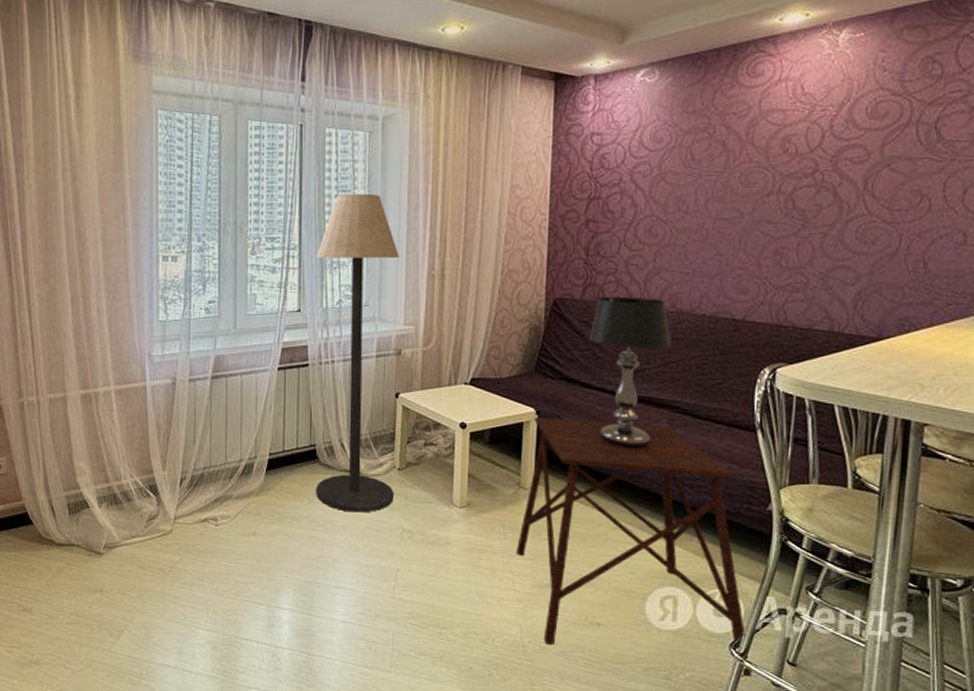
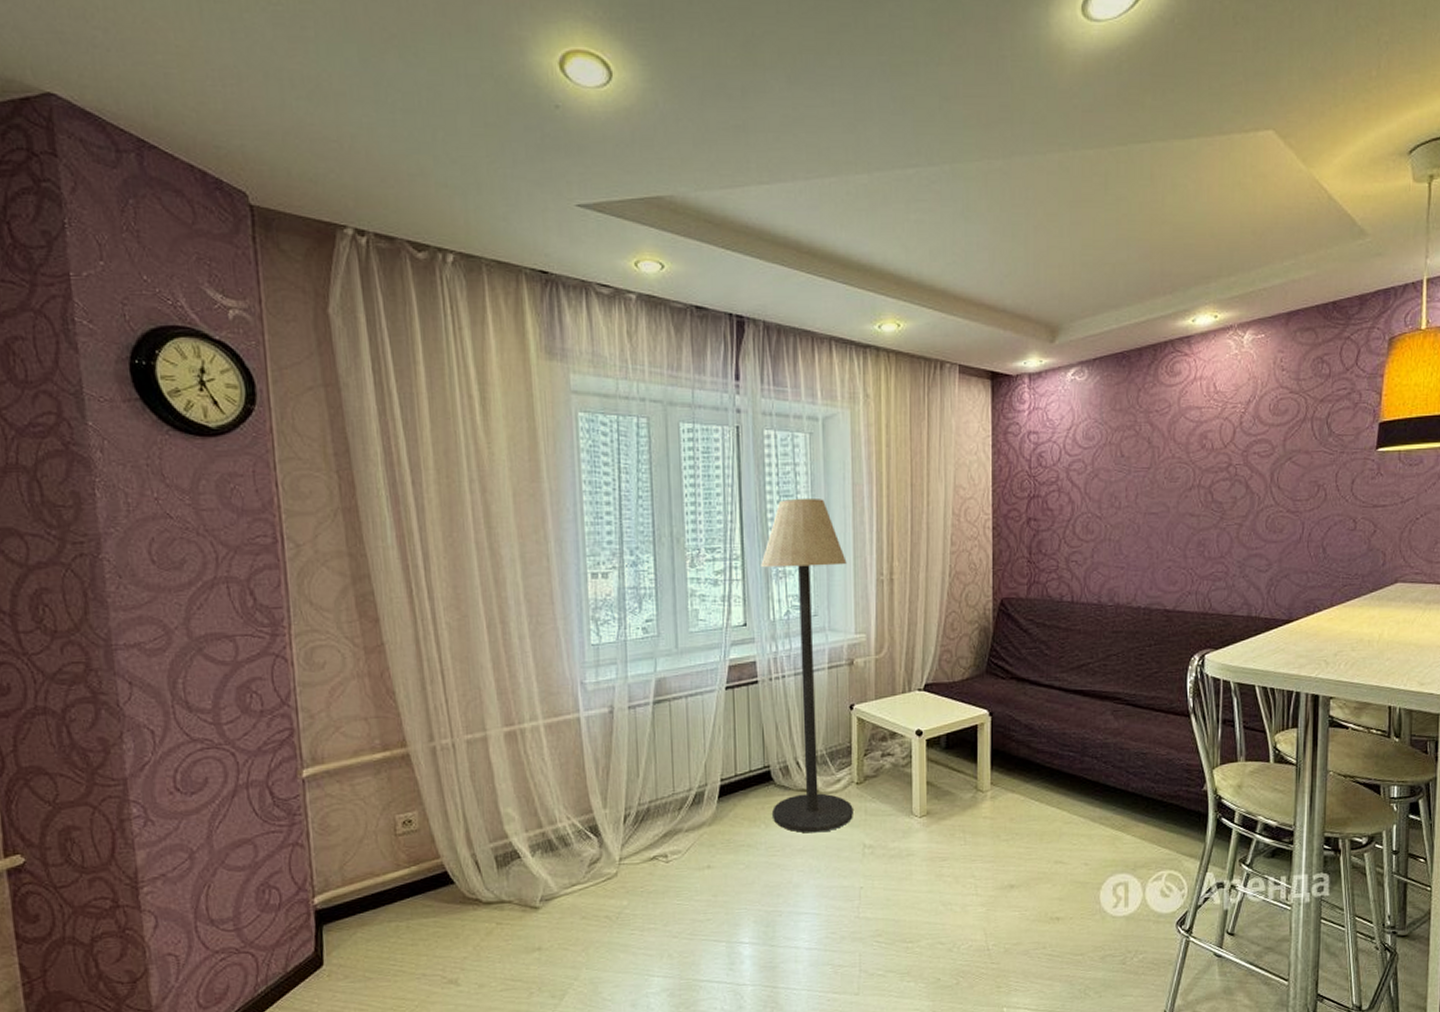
side table: present [516,416,752,677] -> none [977,717,1197,952]
table lamp: present [588,297,673,448] -> none [1035,593,1112,742]

